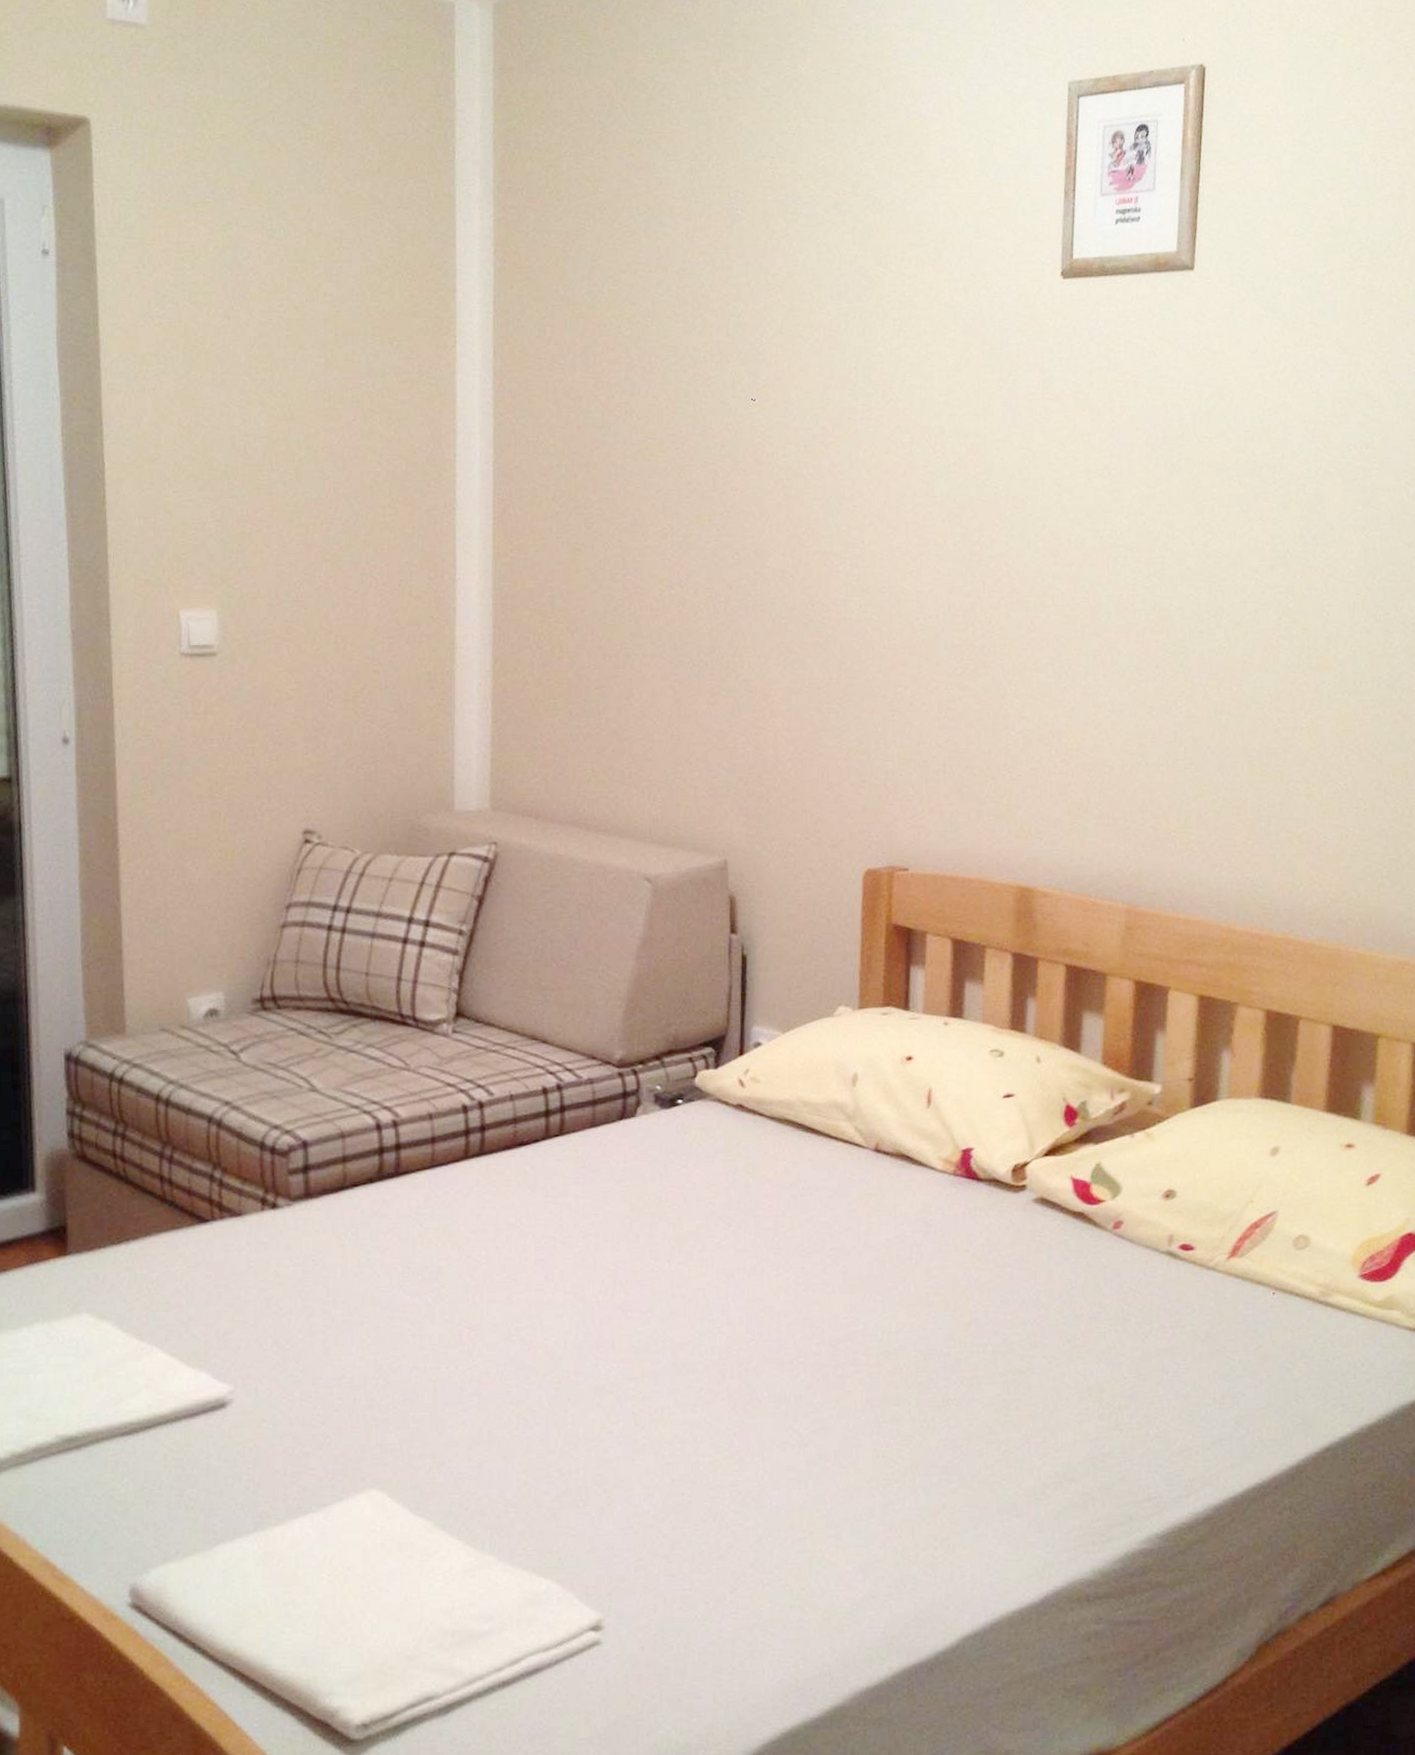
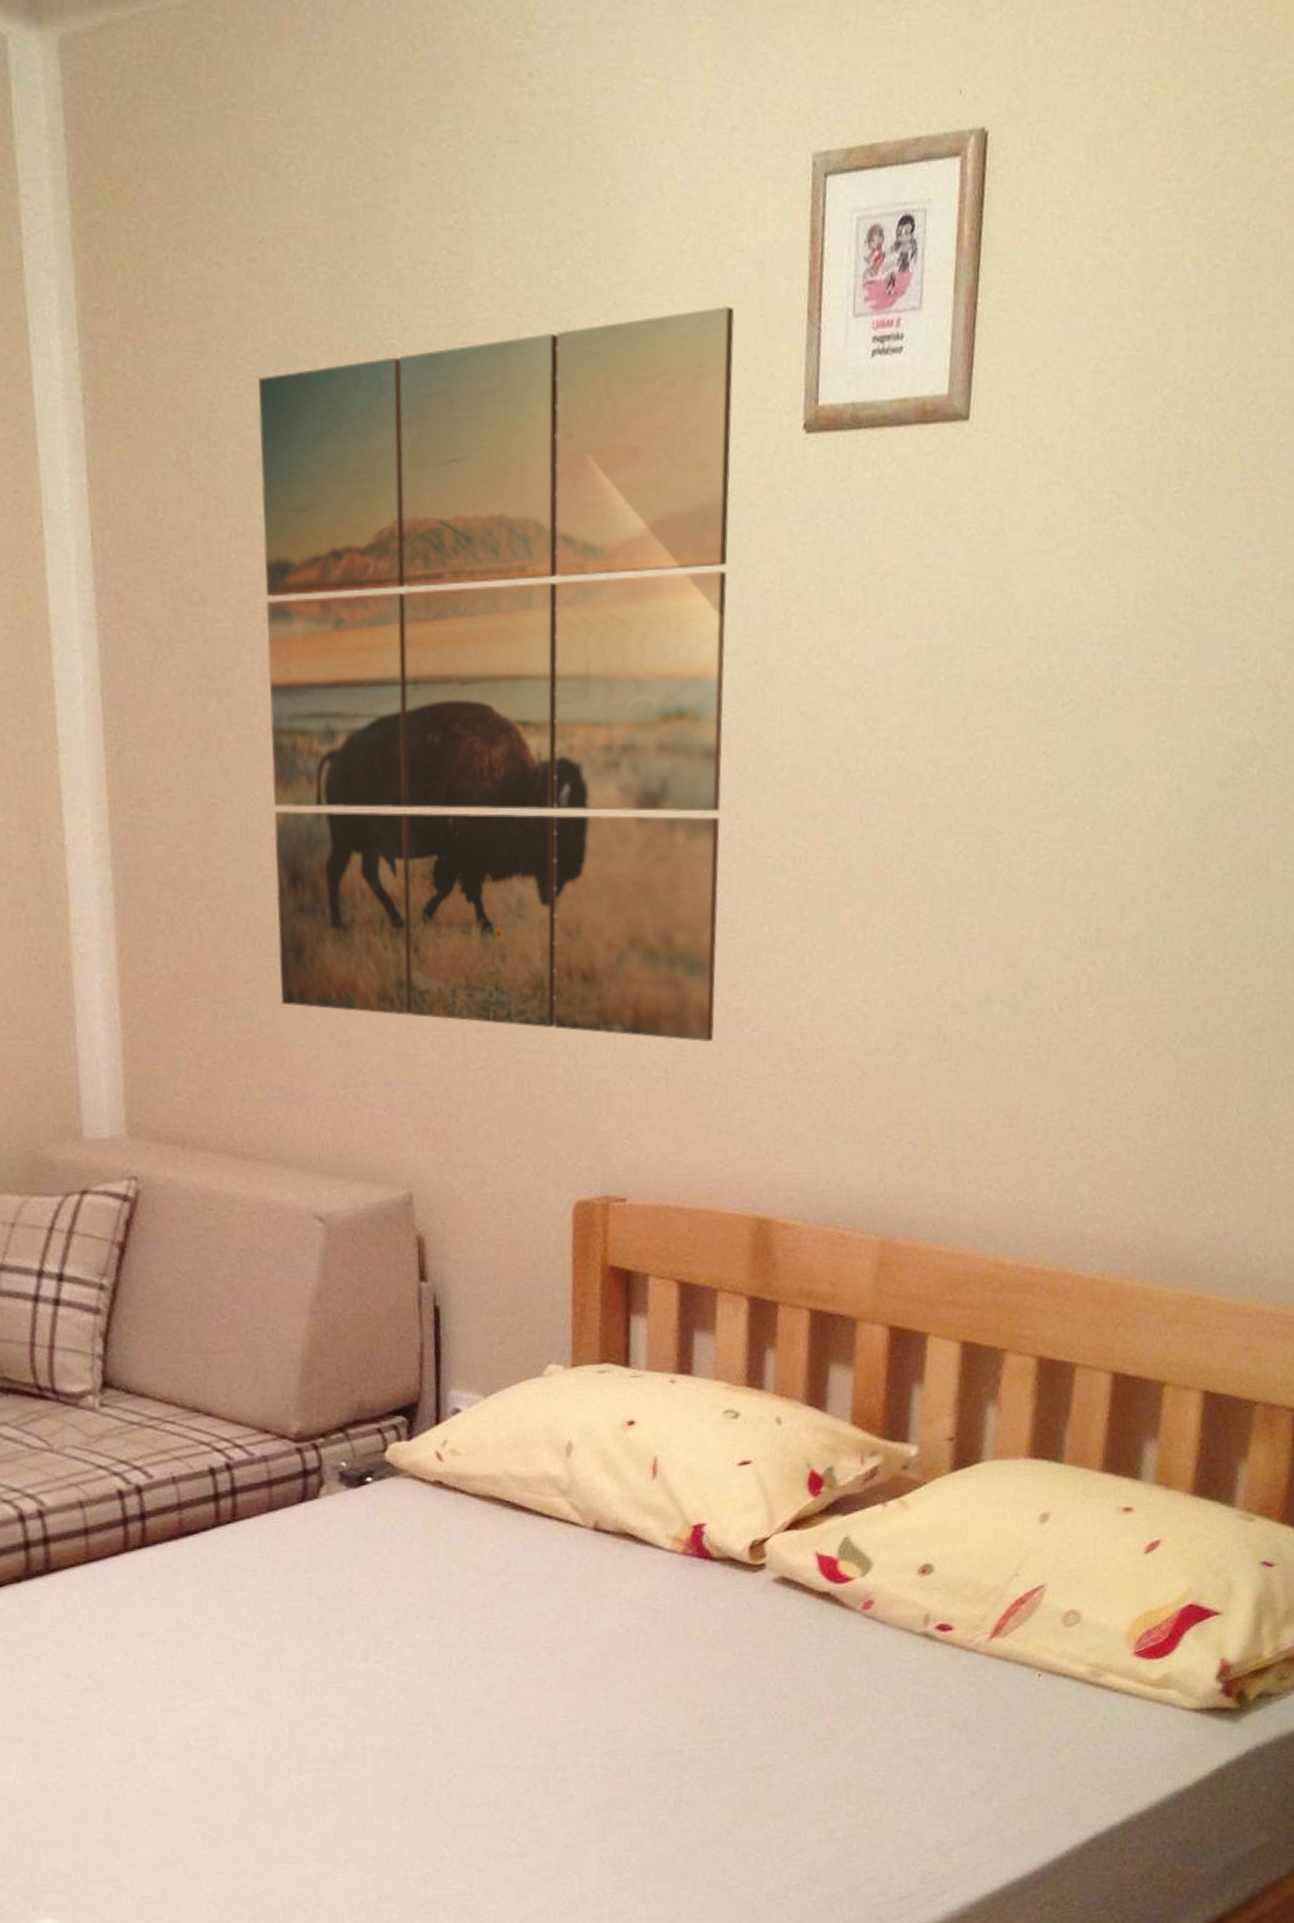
wall art: none [624,188,1006,742] -> present [258,306,734,1043]

